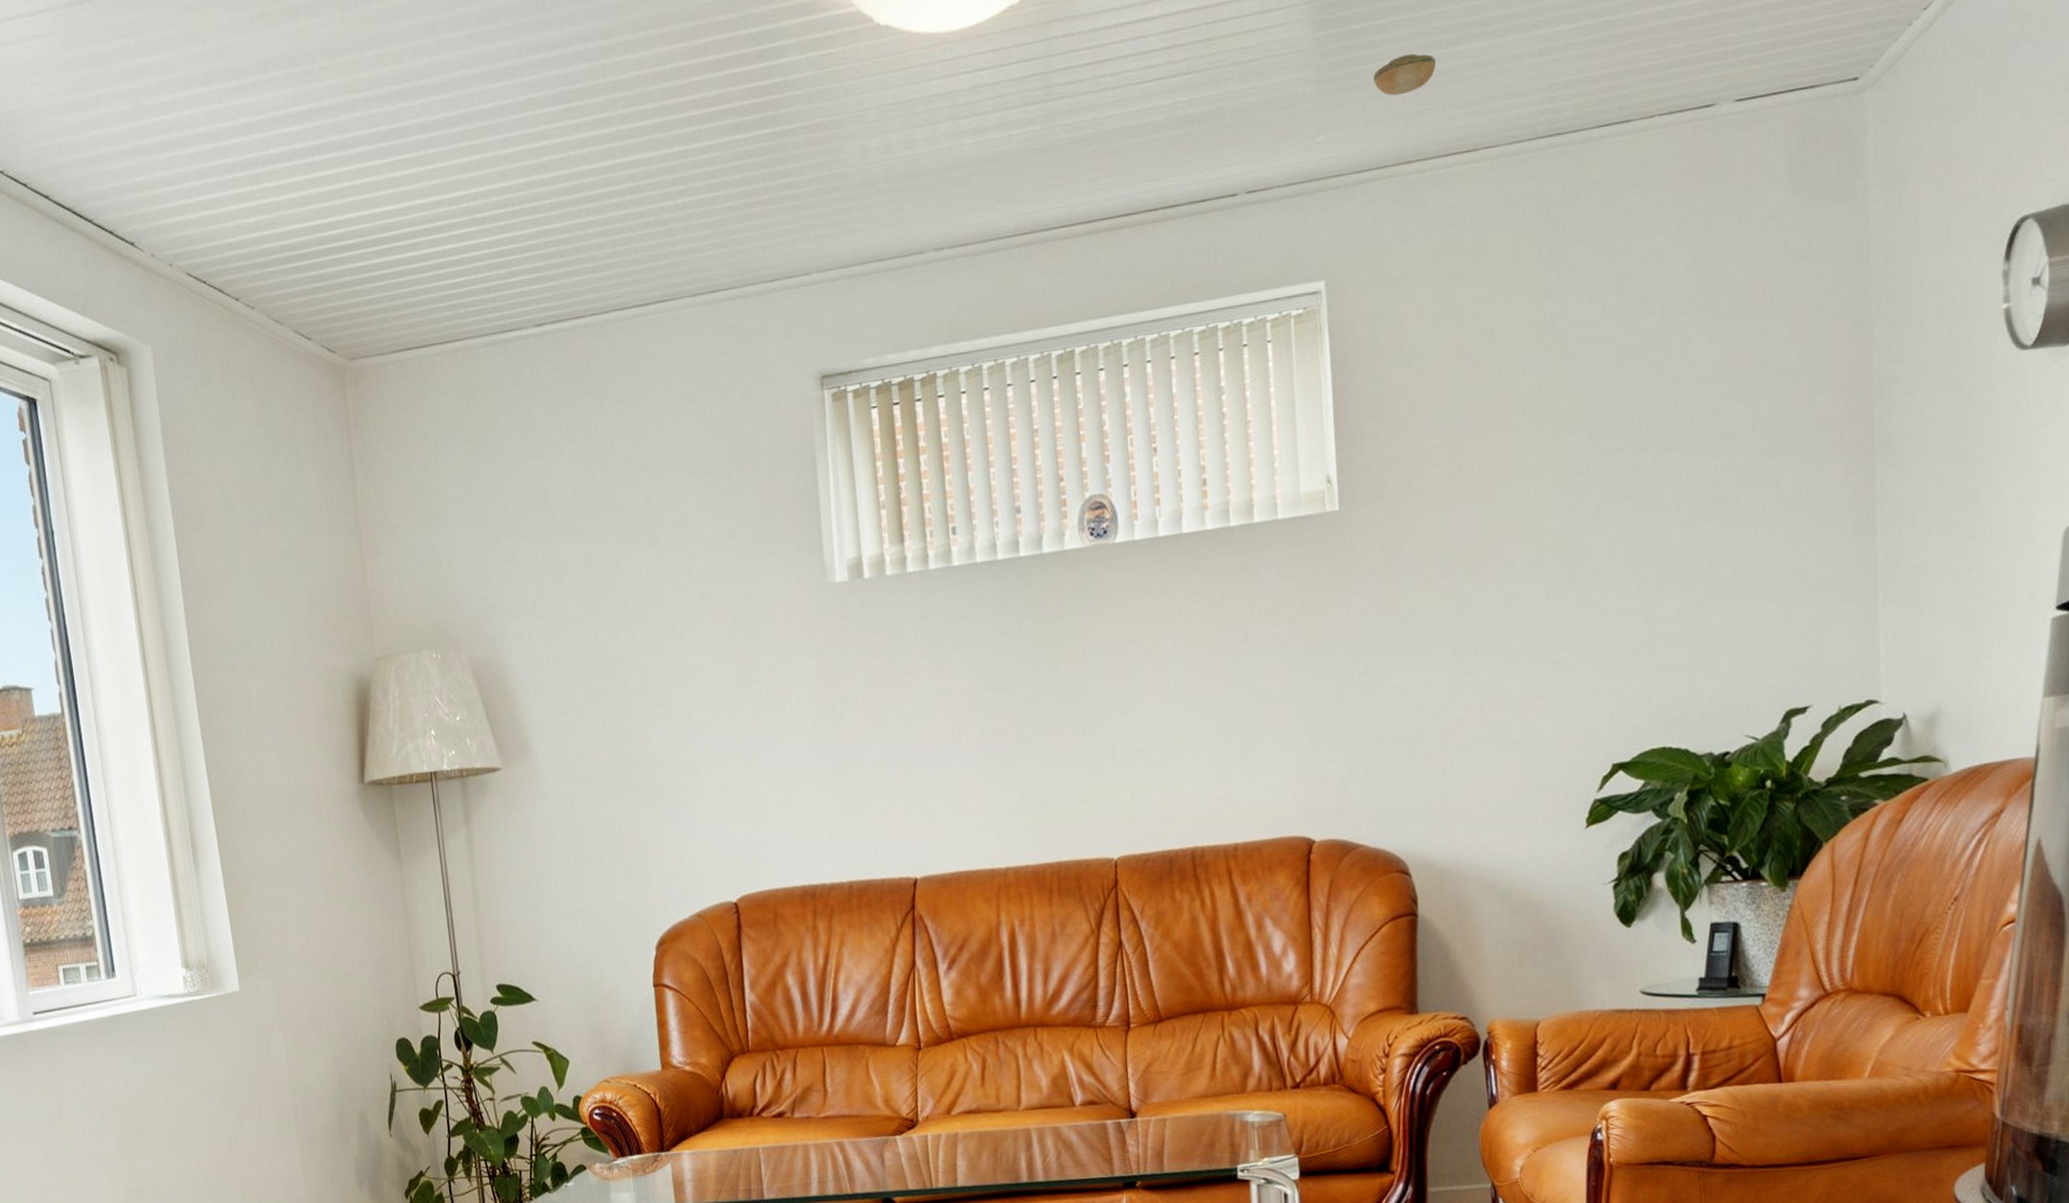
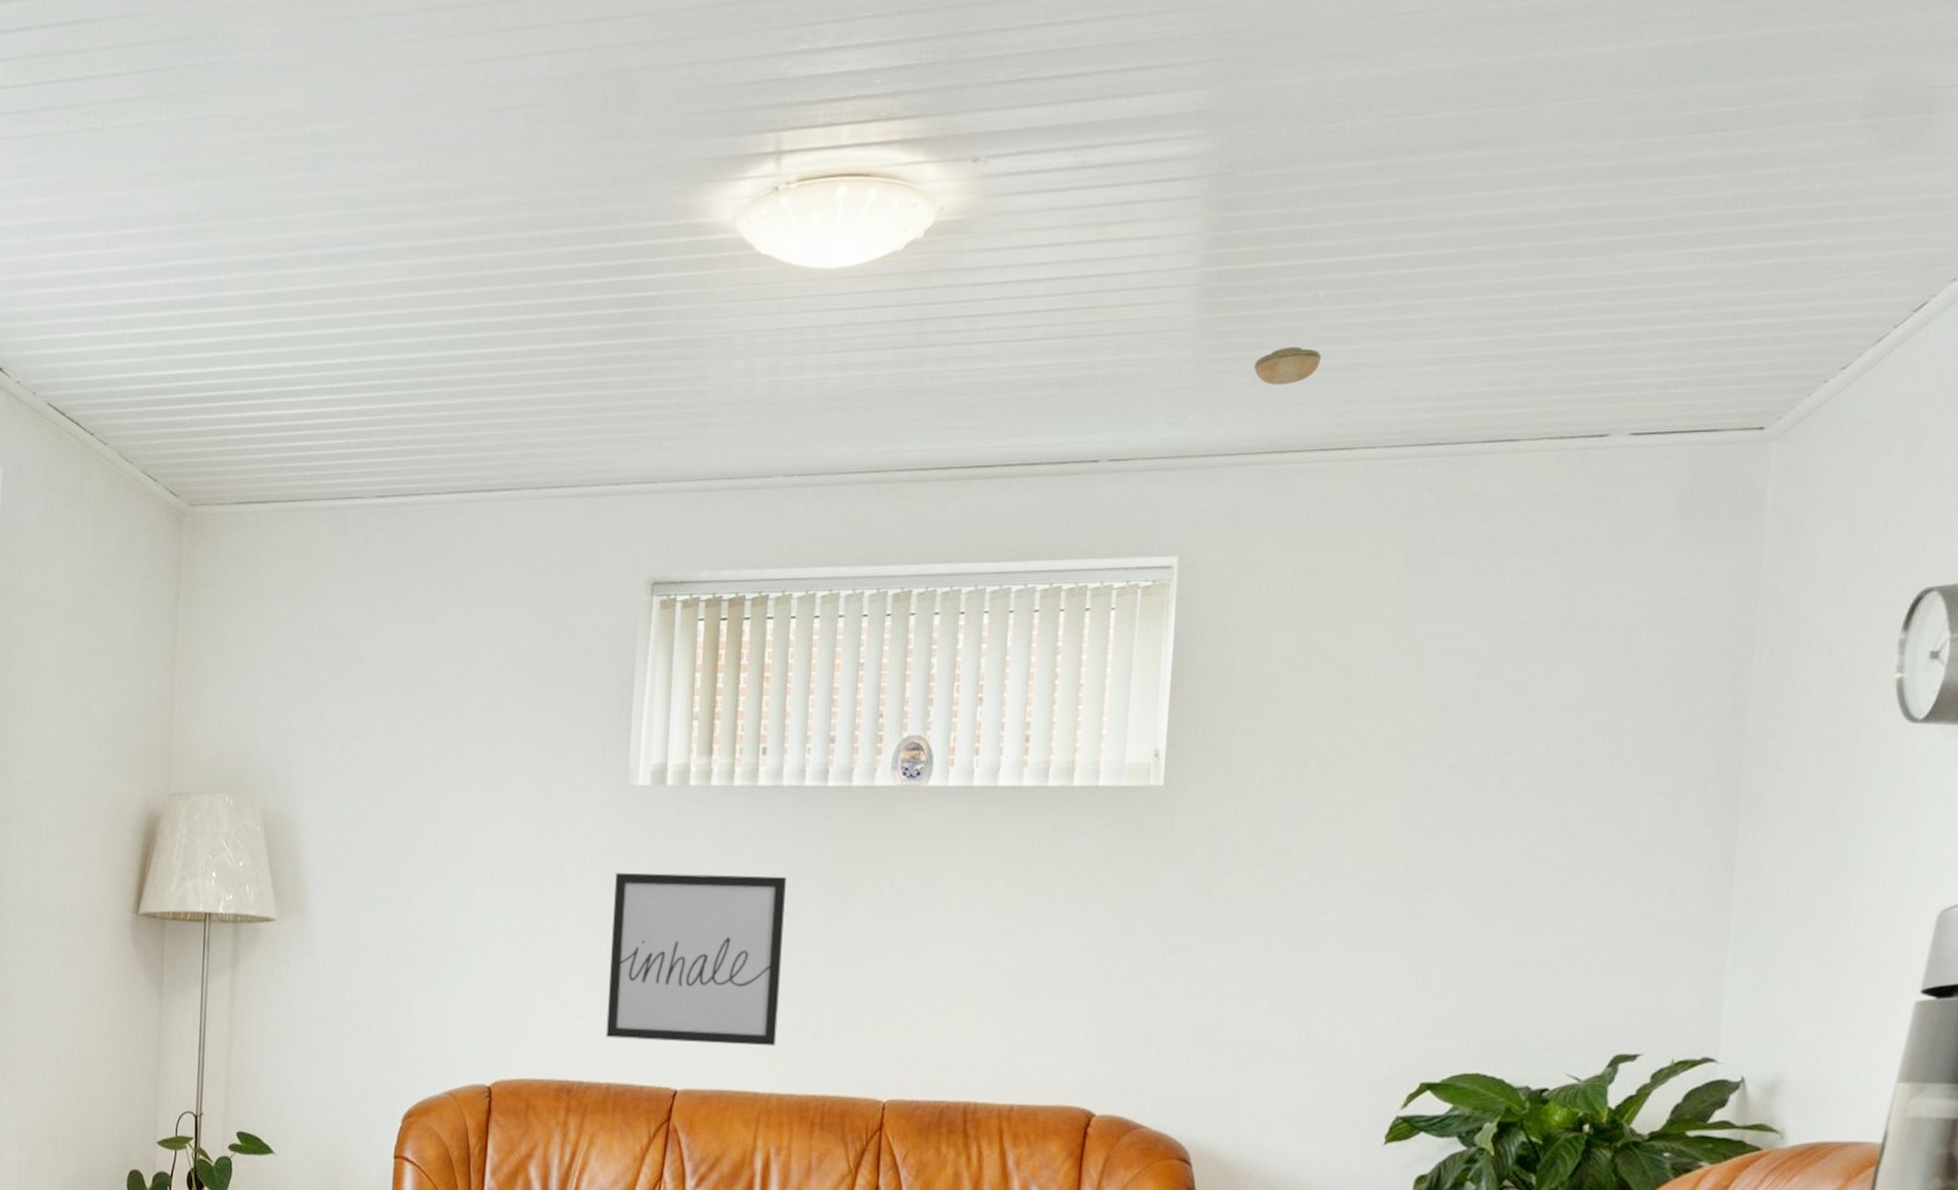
wall art: none [827,652,1005,837] -> present [605,873,787,1046]

